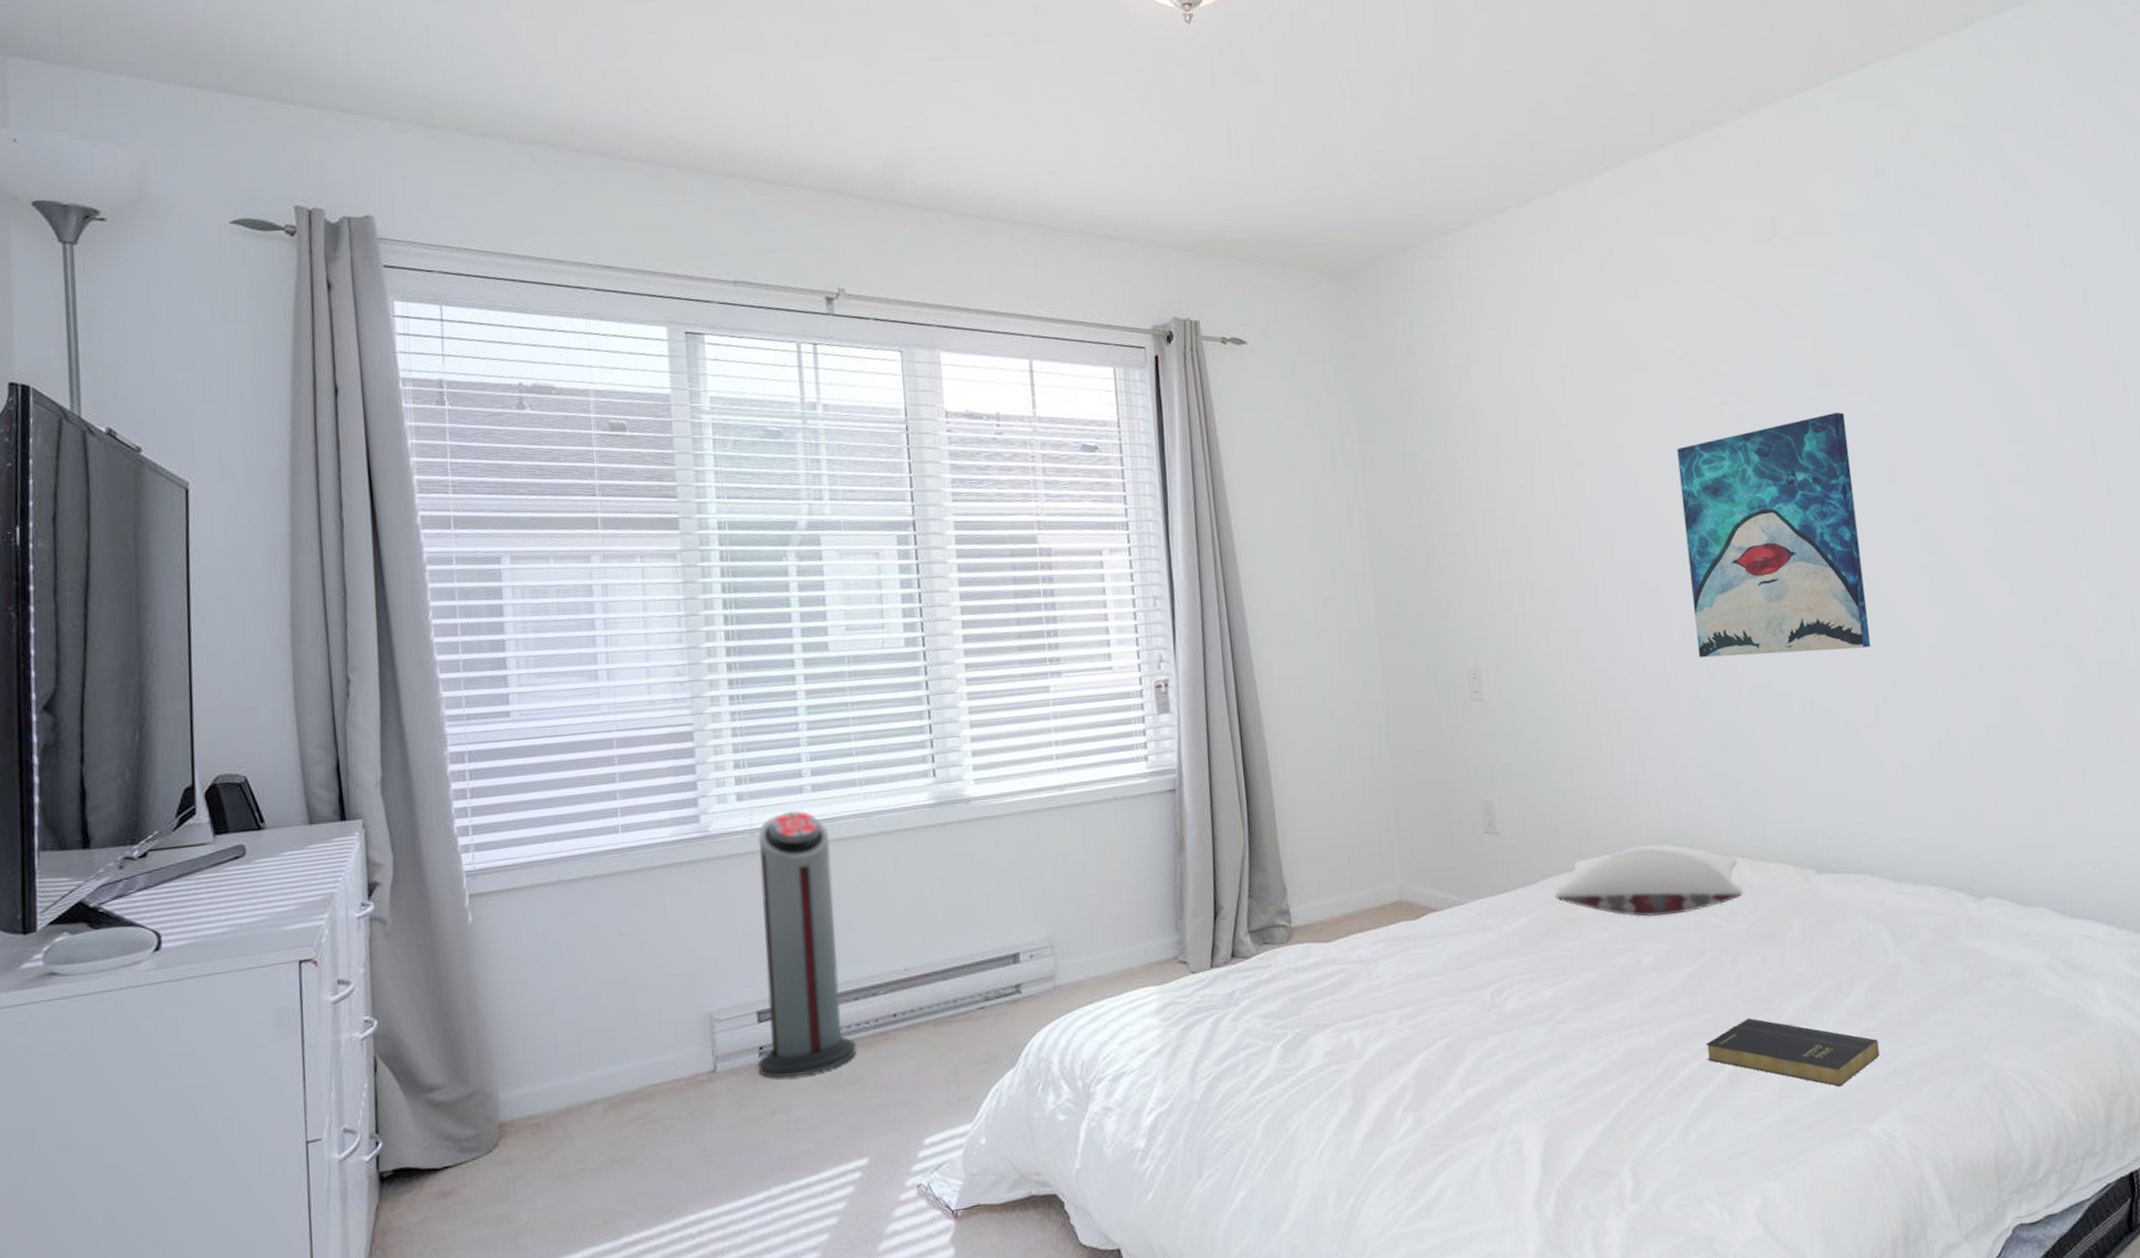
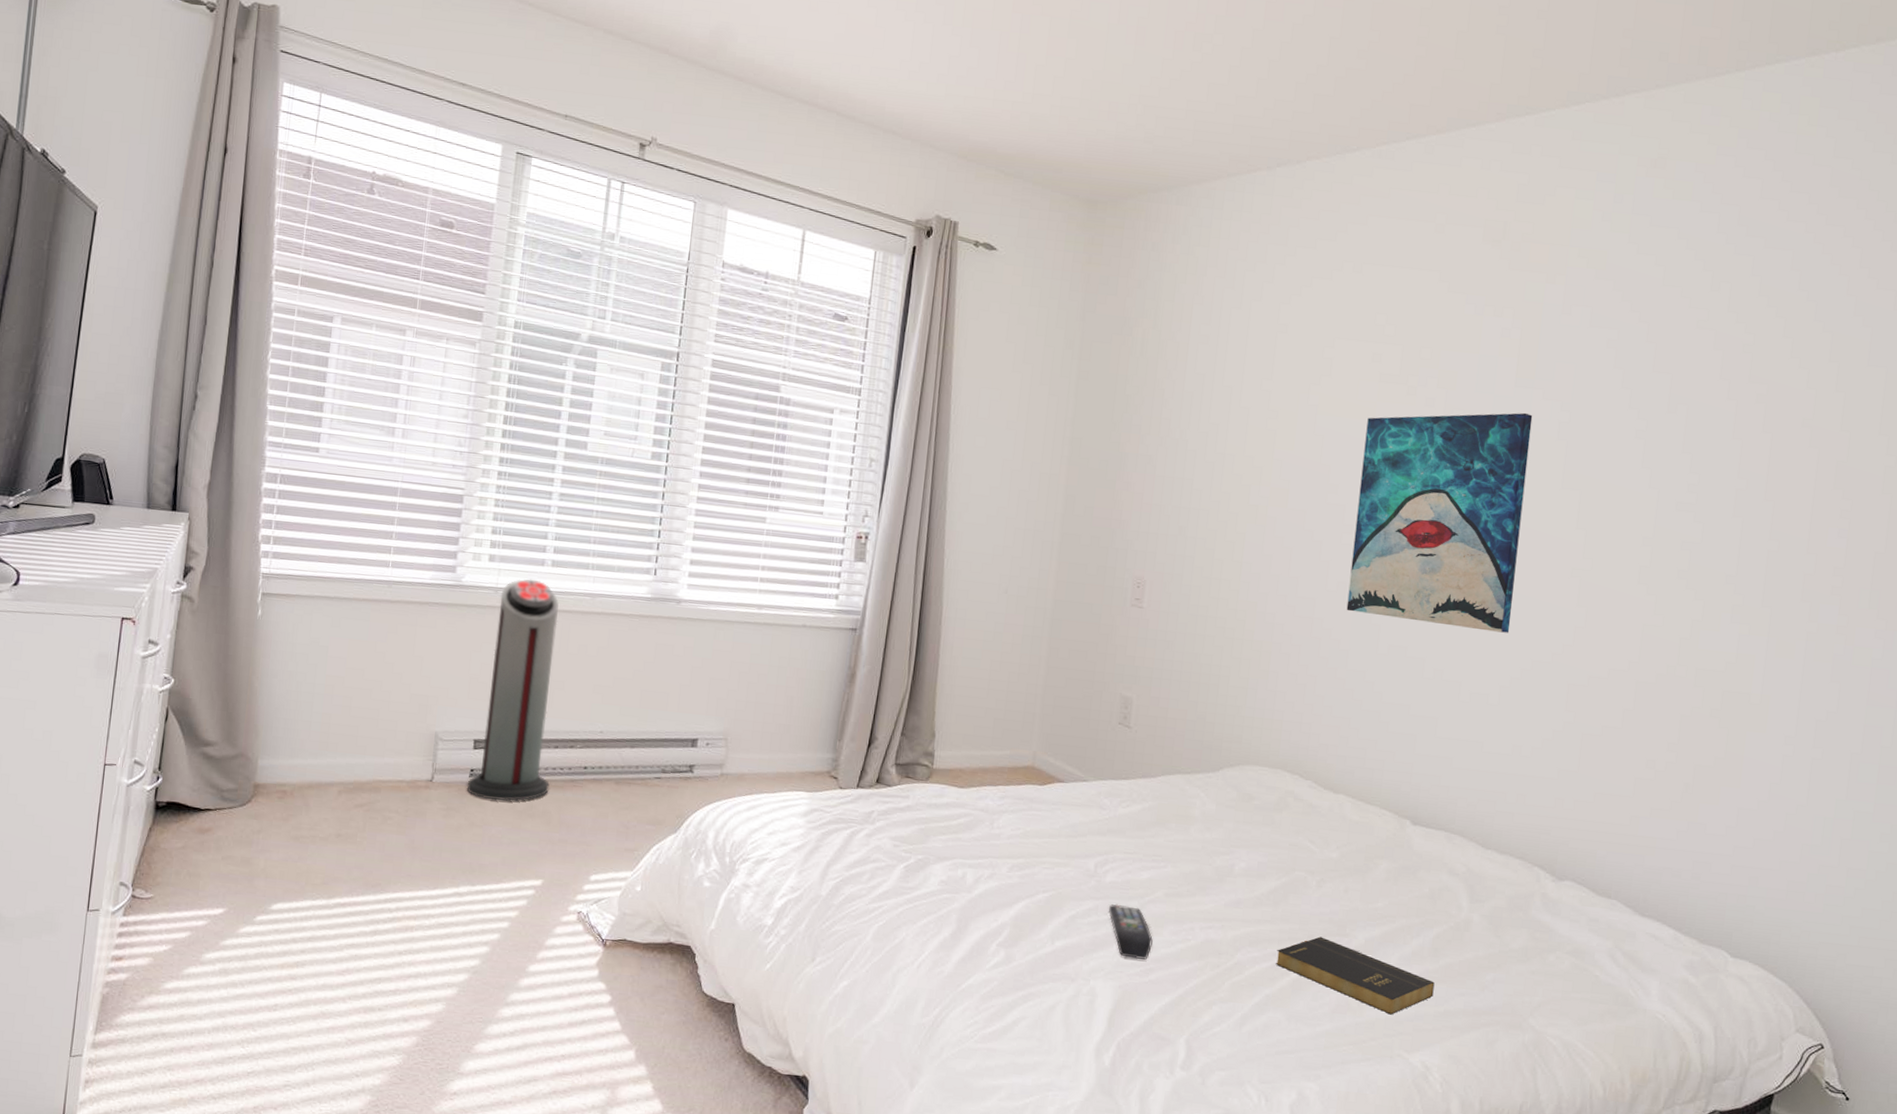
remote control: none [1516,1031,1572,1091] -> present [1108,904,1153,960]
pillow: present [1554,847,1743,917] -> none [1169,765,1342,833]

